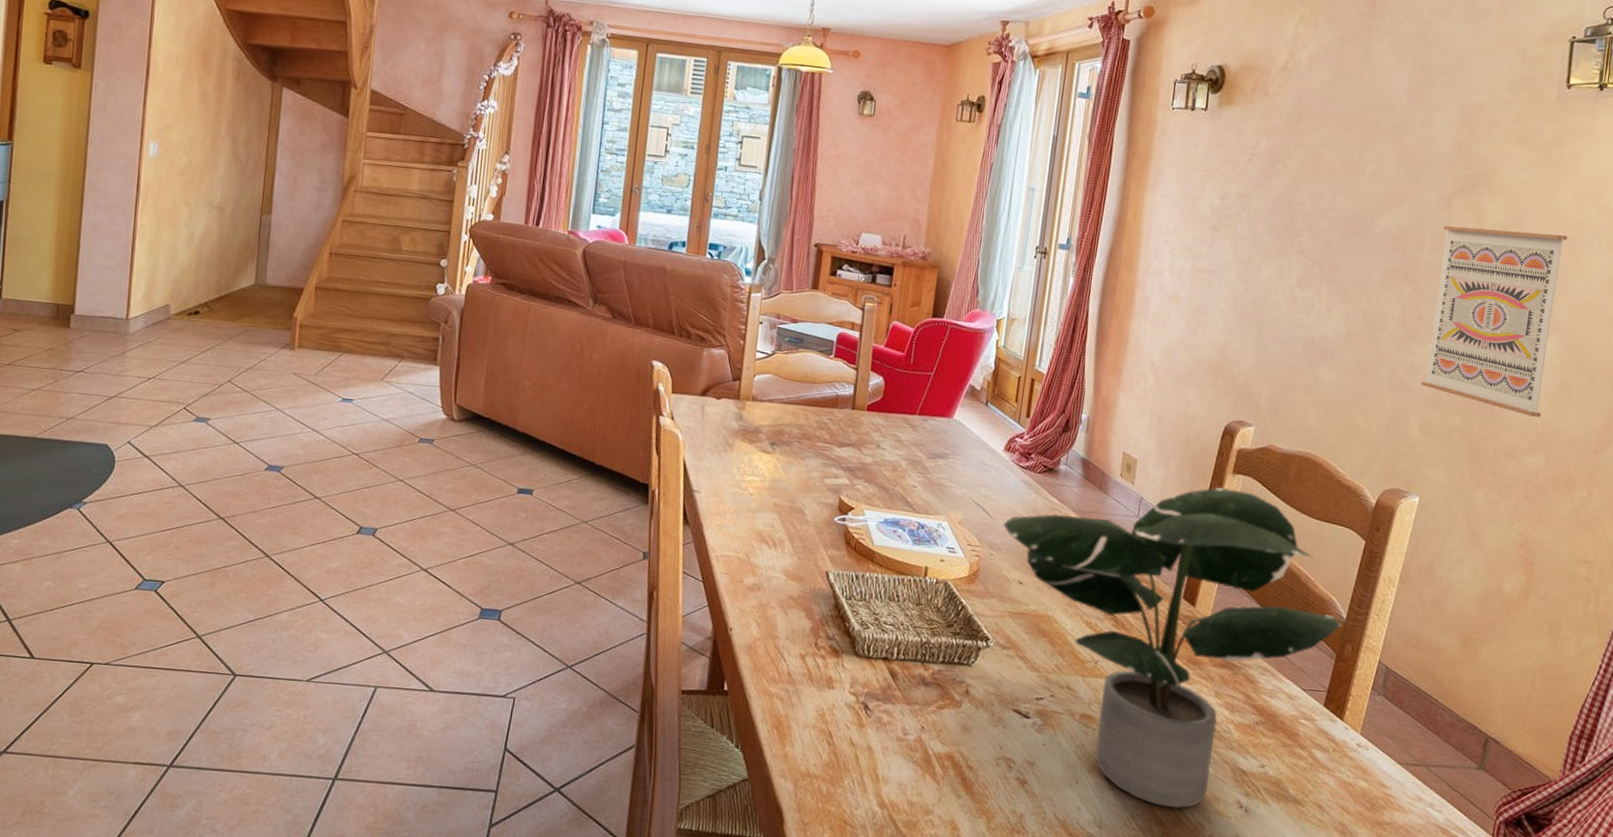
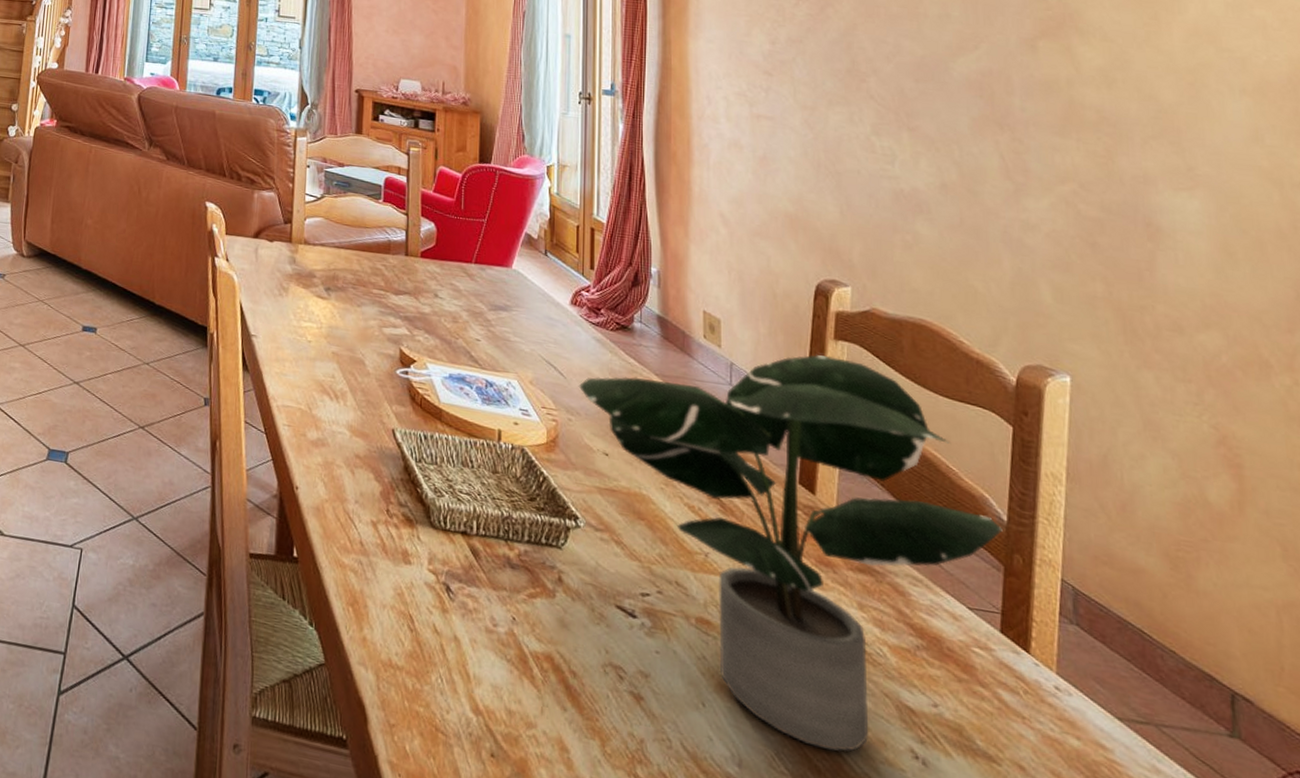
wall art: present [1421,225,1568,417] -> none [1032,70,1206,286]

